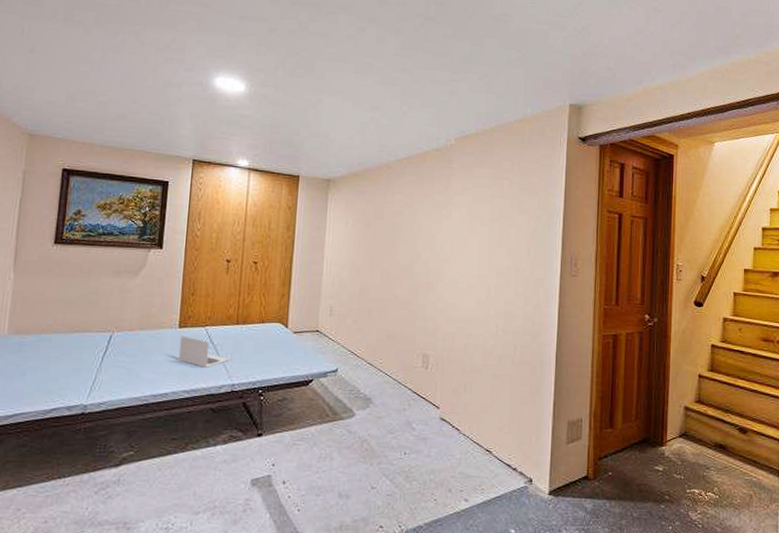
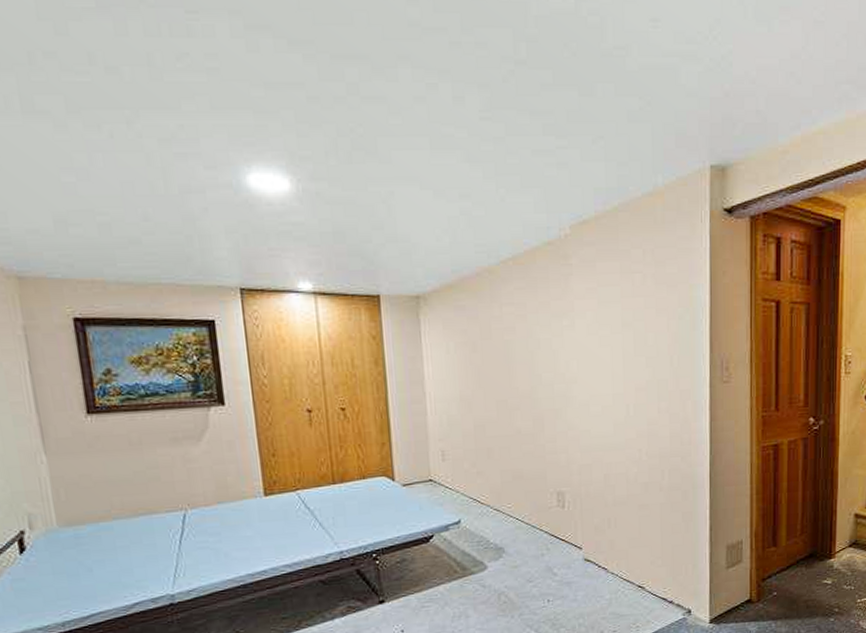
laptop: present [178,335,231,368] -> none [268,504,333,537]

